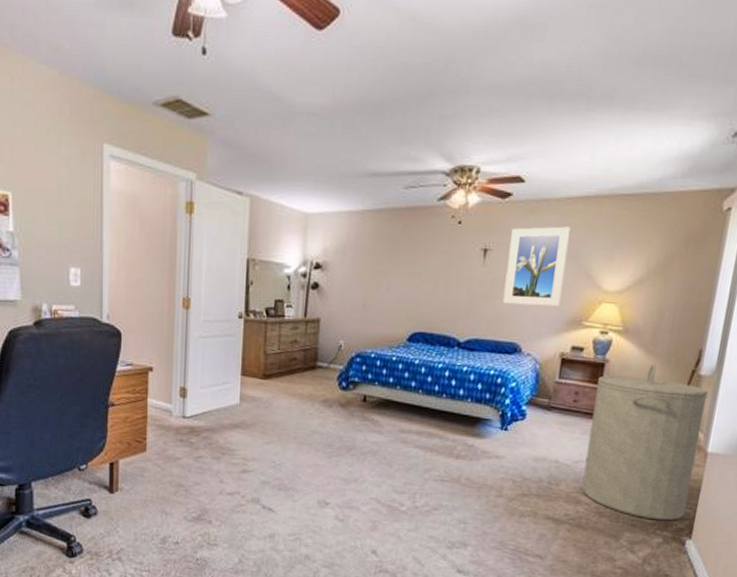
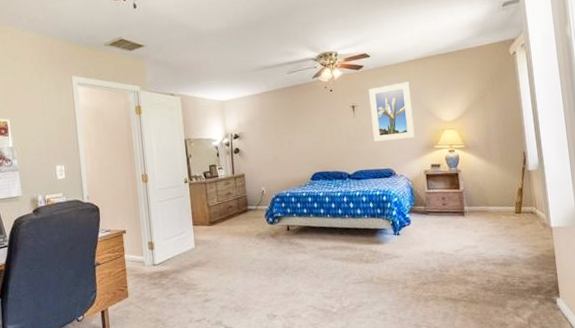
laundry hamper: present [581,363,708,521] -> none [456,167,549,287]

